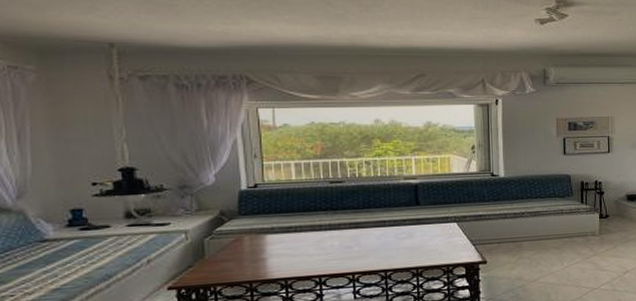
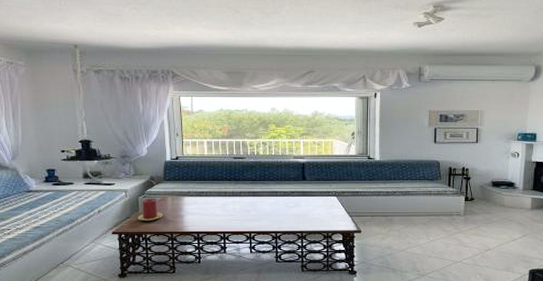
candle: none [203,238,237,270] -> present [137,198,162,222]

